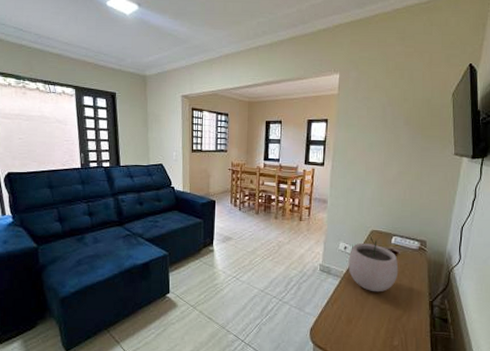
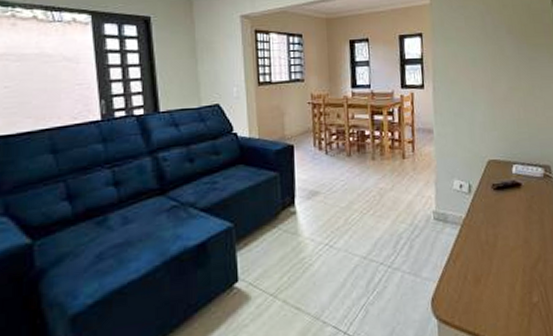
plant pot: present [348,237,399,292] -> none [466,168,526,238]

